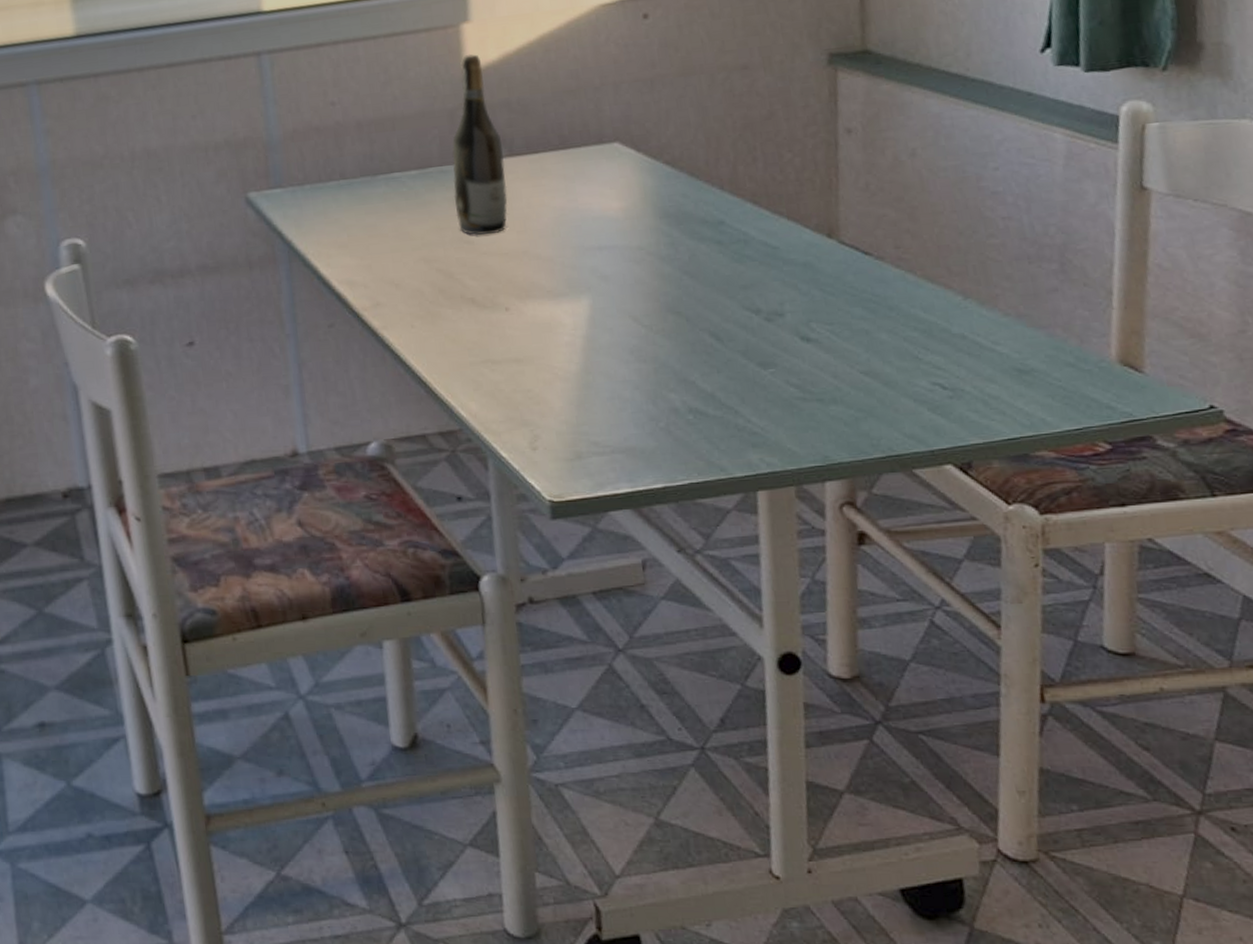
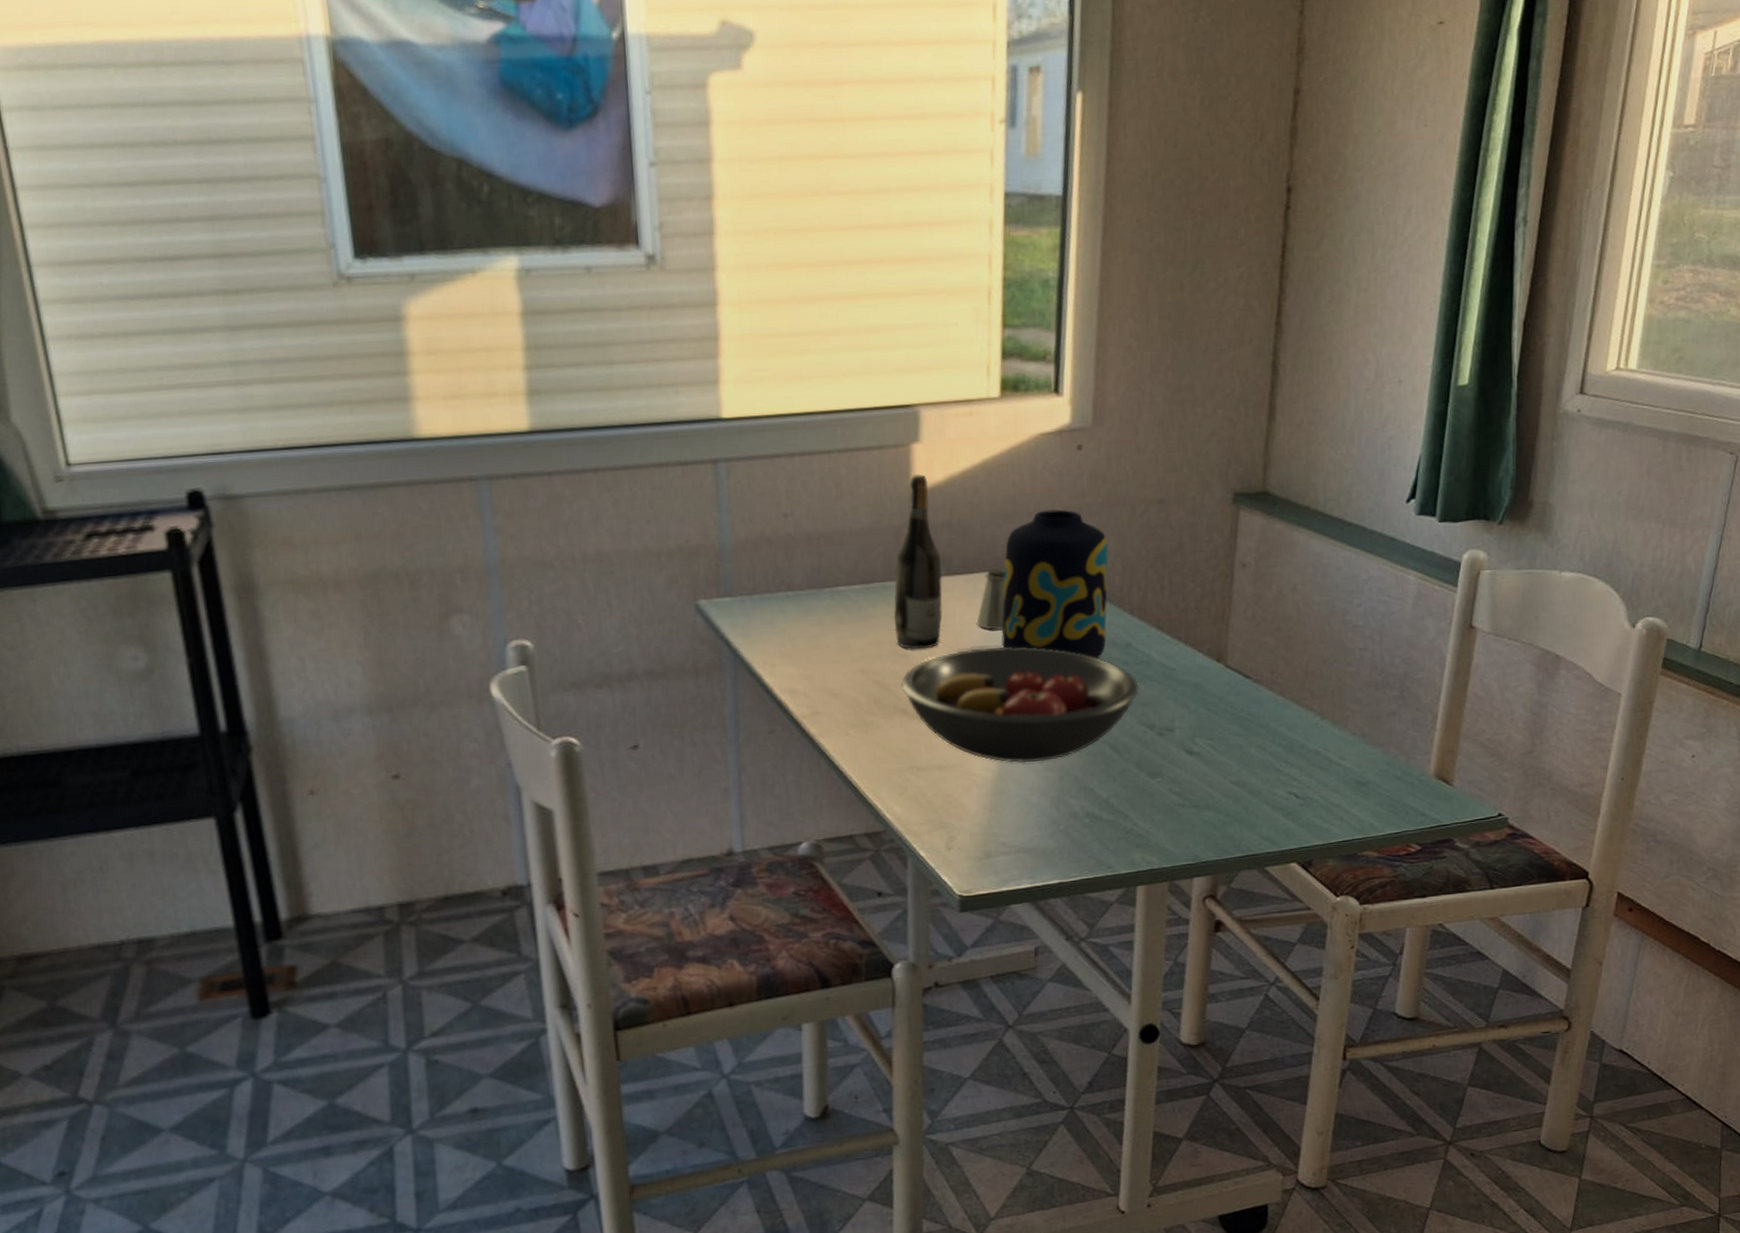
fruit bowl: none [467,228,738,355] -> present [901,647,1139,763]
saltshaker: none [545,146,577,212] -> present [976,568,1007,630]
vase: none [571,82,695,239] -> present [1001,509,1109,659]

